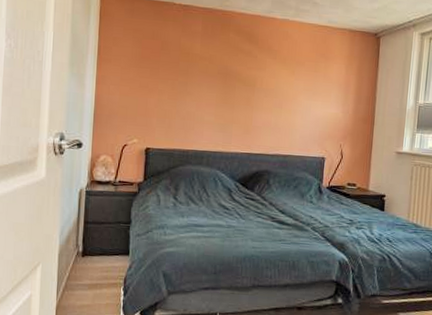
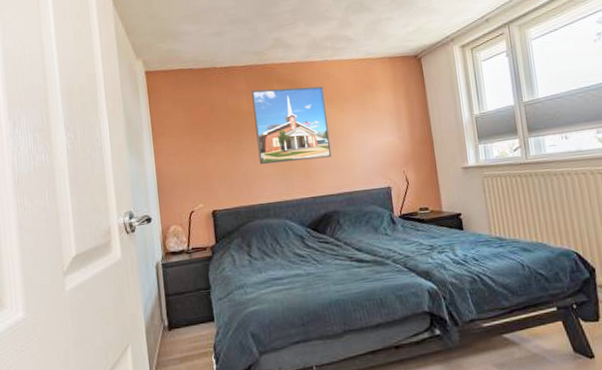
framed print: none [202,34,280,118] -> present [251,86,332,164]

